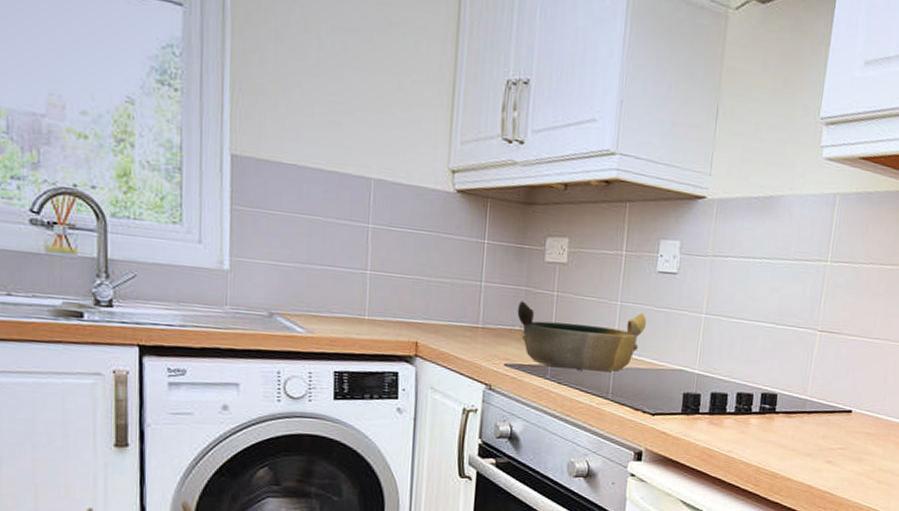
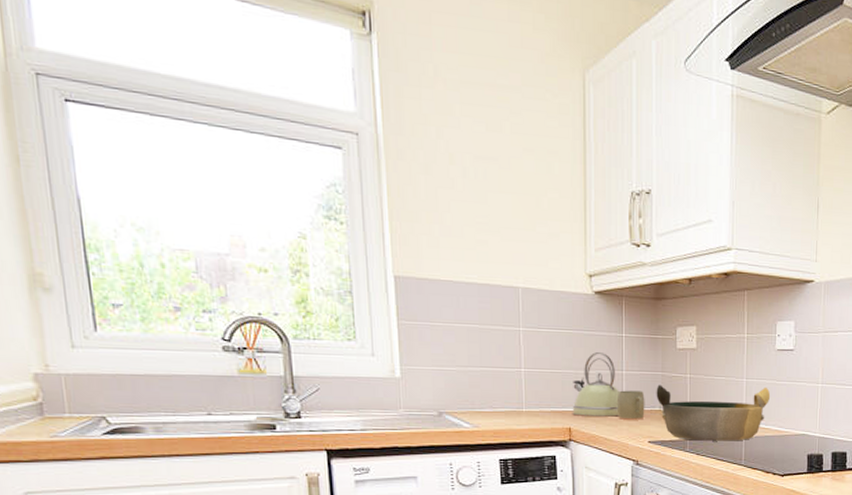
kettle: none [420,258,476,334] -> present [572,351,619,417]
mug: none [471,304,505,339] -> present [616,390,645,420]

